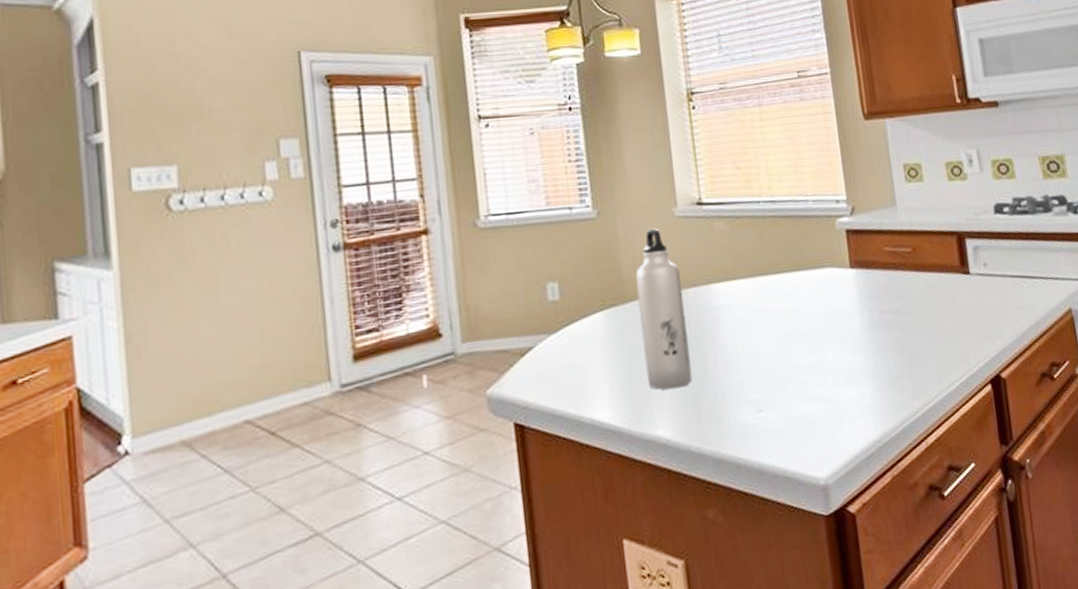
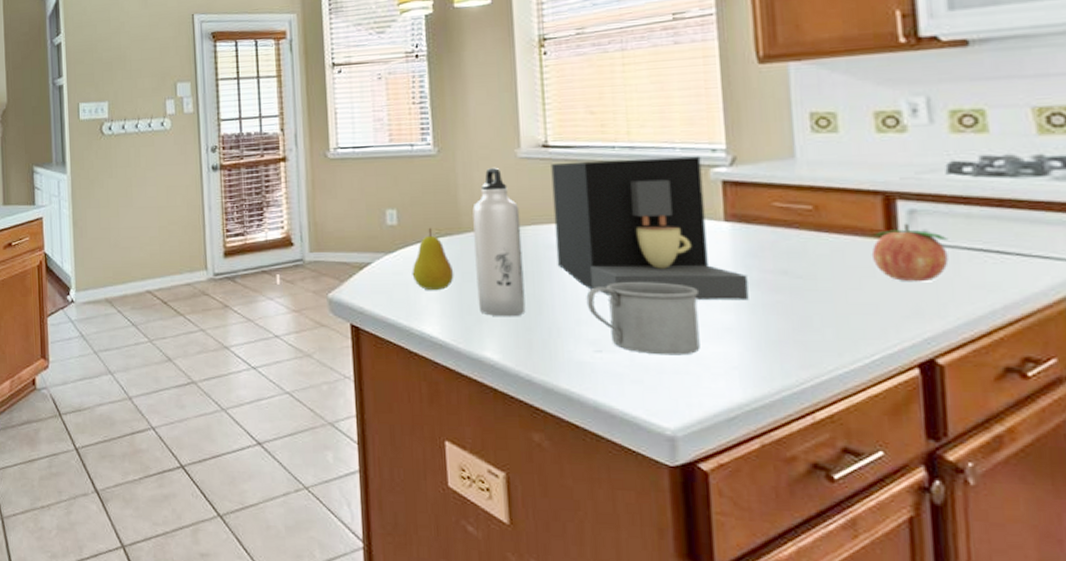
fruit: none [578,299,622,371] -> present [412,227,454,291]
coffee maker: none [706,207,873,353] -> present [551,156,749,301]
mug: none [745,332,841,407] -> present [586,282,700,356]
fruit: none [953,258,1001,310] -> present [871,223,949,282]

